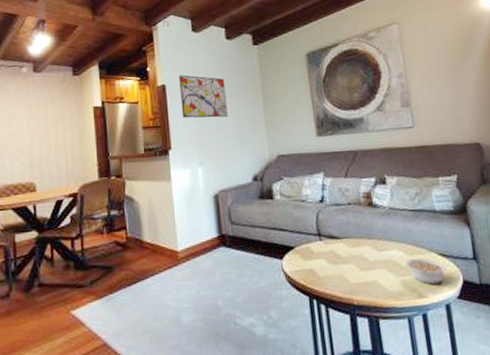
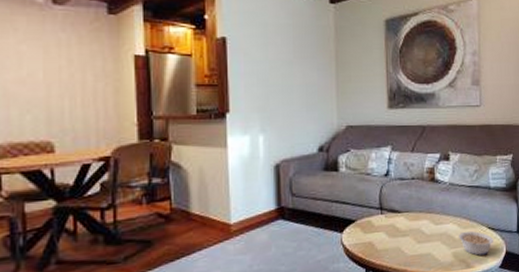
wall art: present [179,75,228,119] -> none [243,28,296,80]

